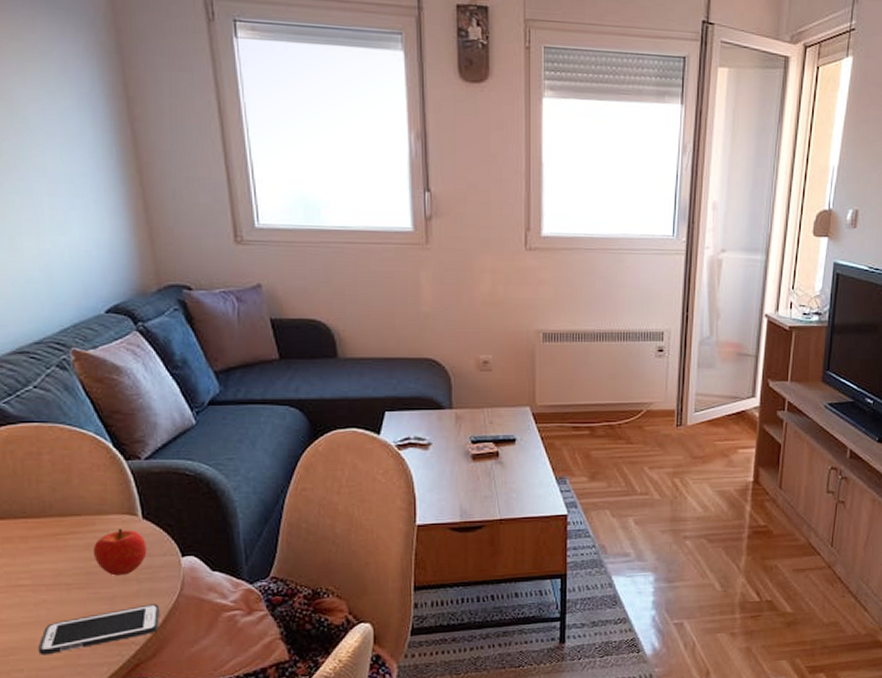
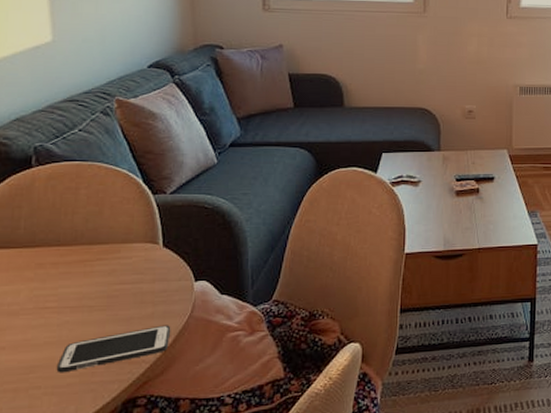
fruit: present [92,528,147,576] -> none [115,255,165,299]

